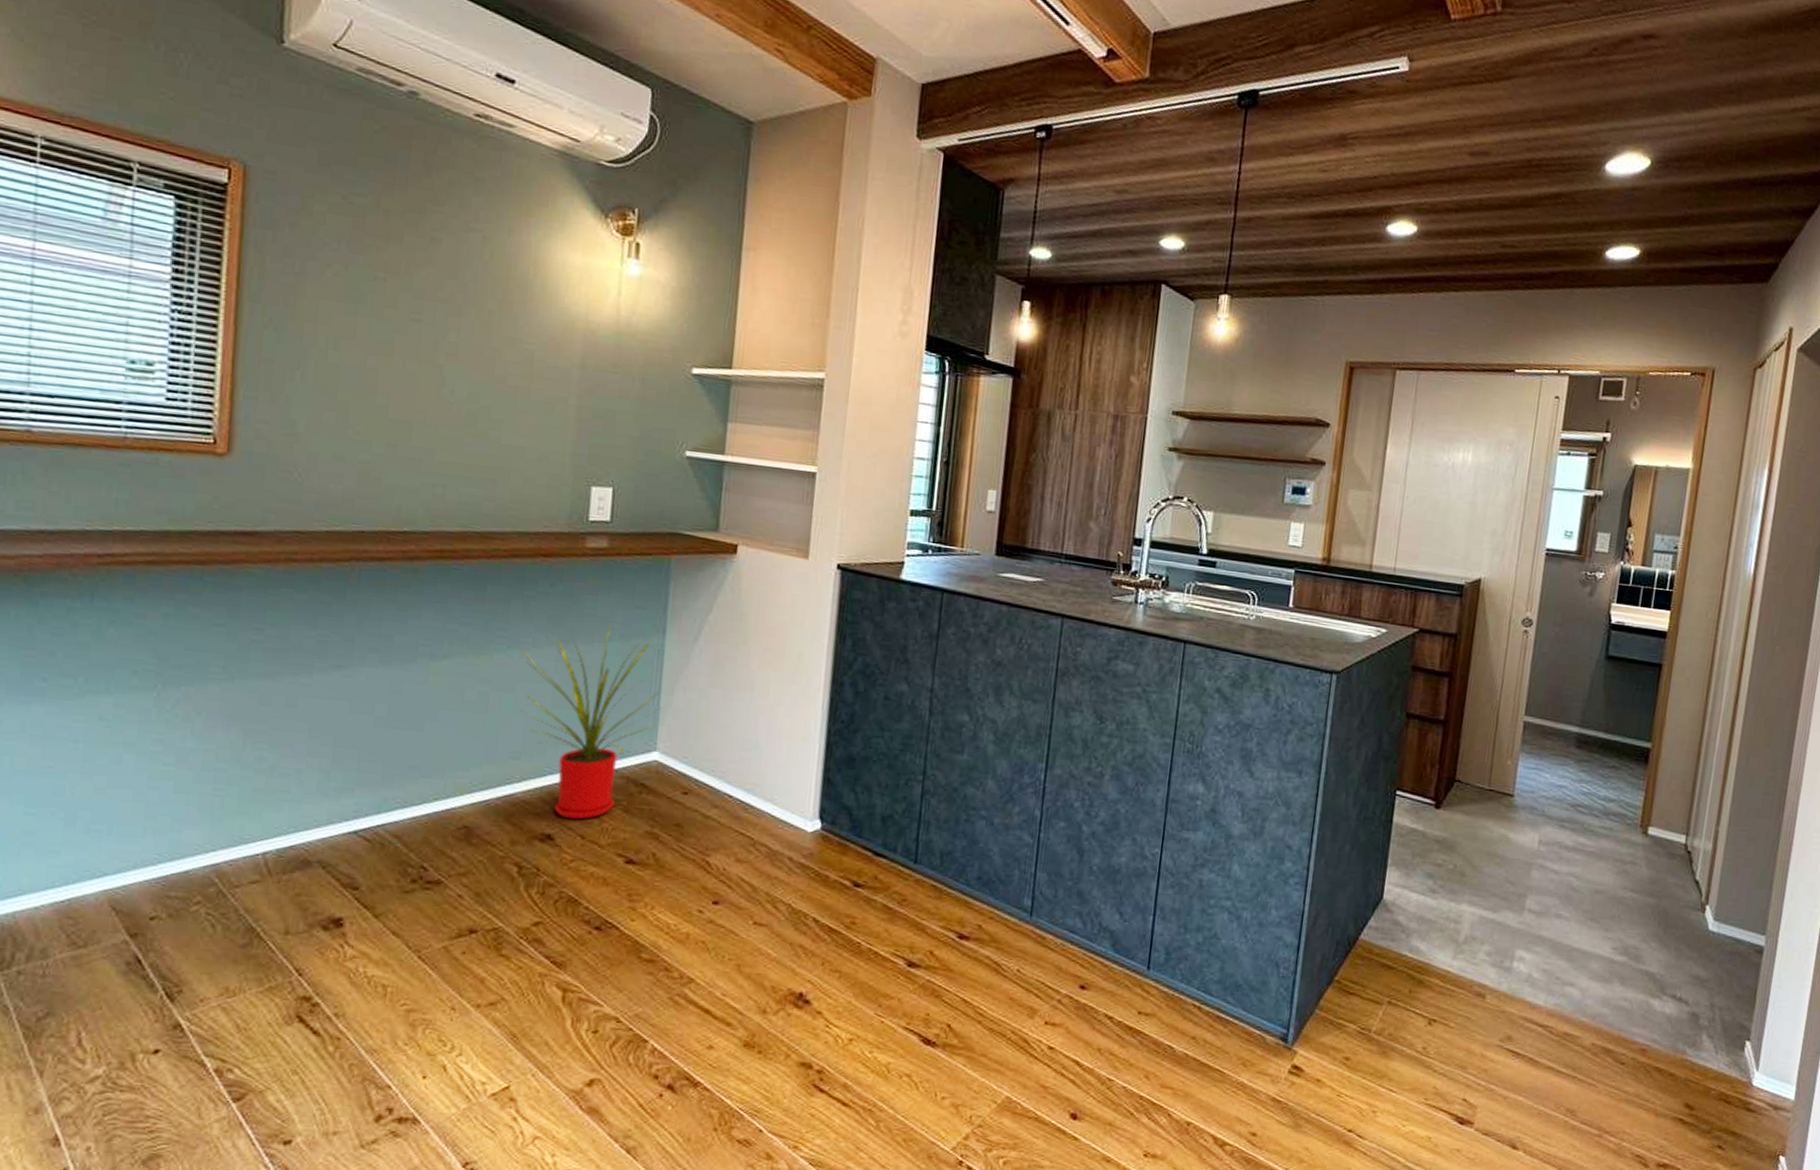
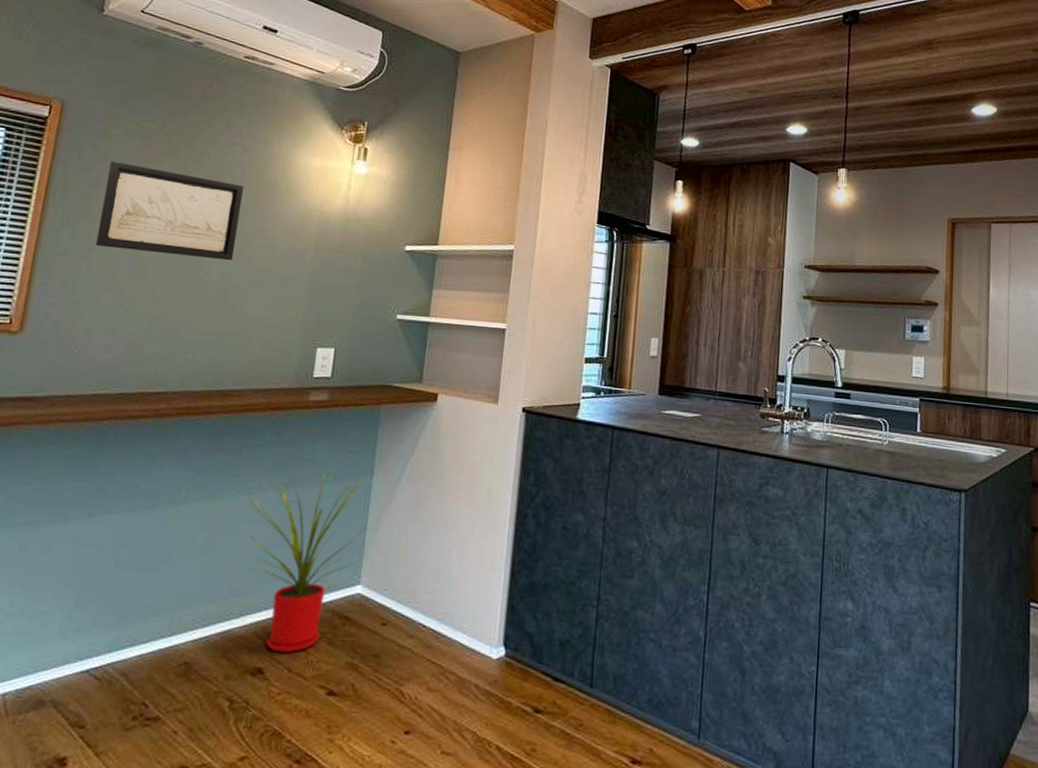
wall art: none [308,245,488,378] -> present [95,161,245,261]

